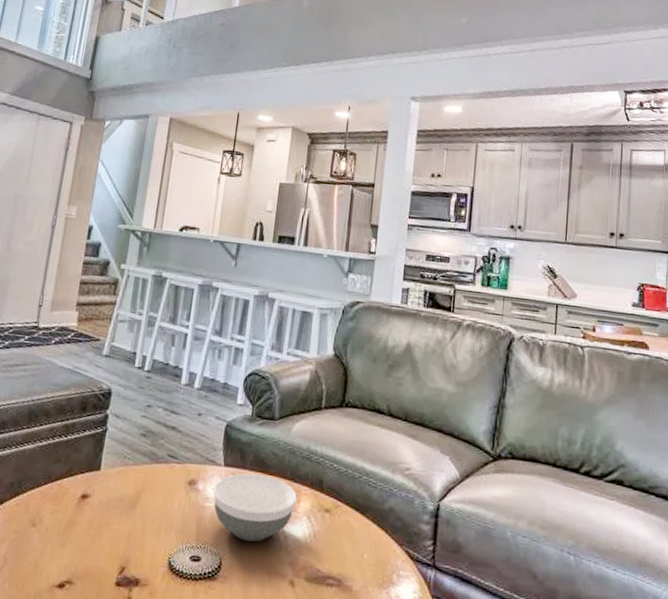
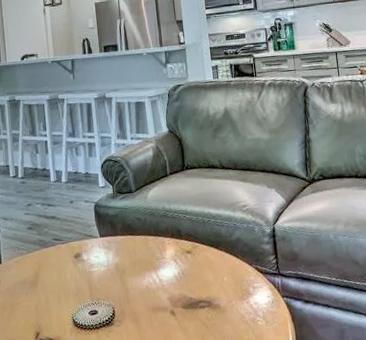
bowl: present [212,473,297,542] -> none [95,236,163,290]

